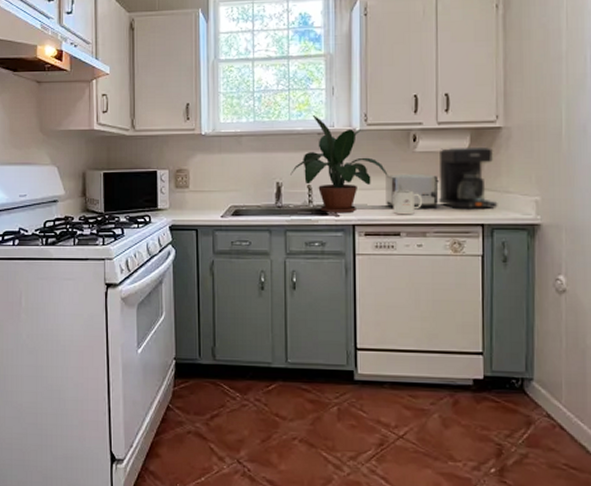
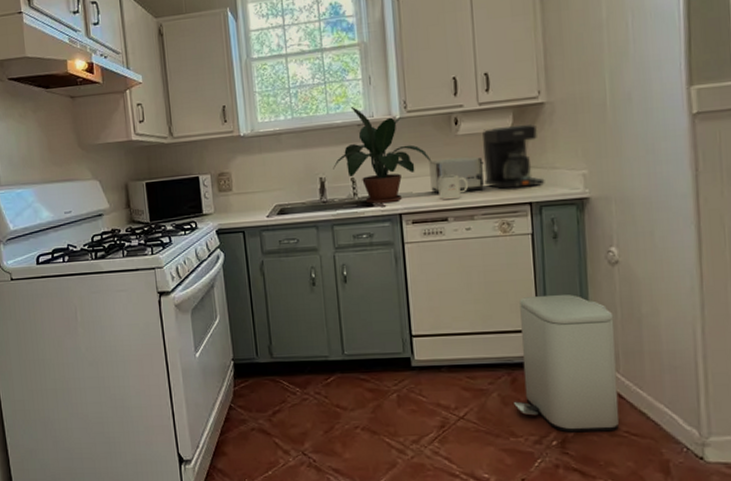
pedal bin: none [453,319,559,463] -> present [513,294,620,433]

